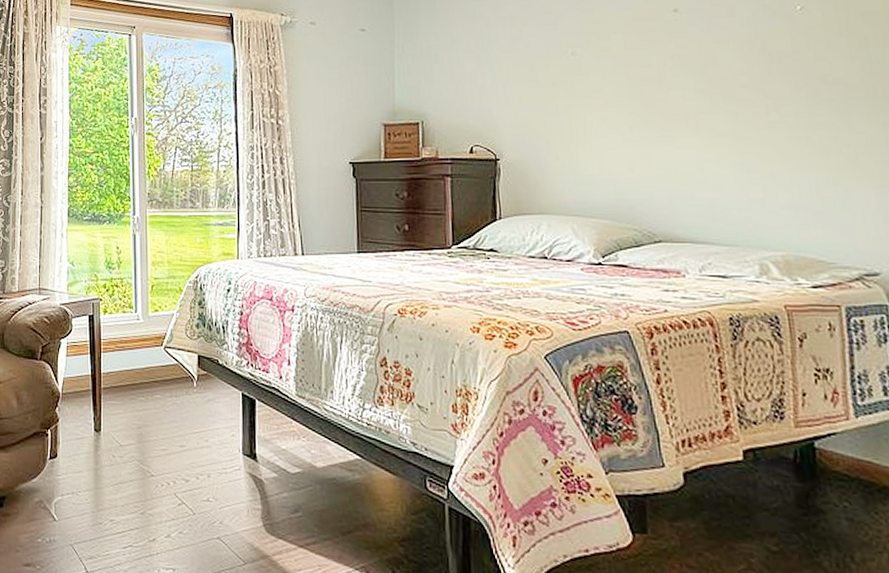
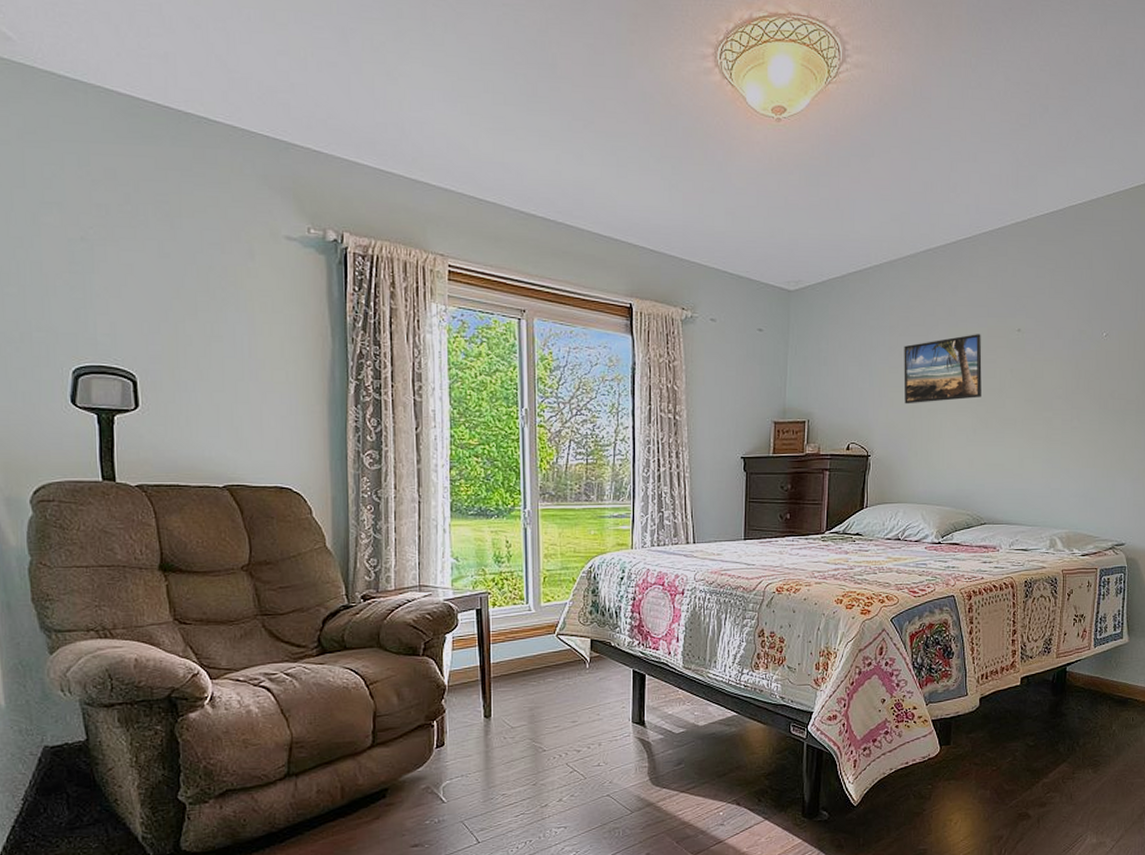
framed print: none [529,18,635,101] -> present [904,334,982,404]

